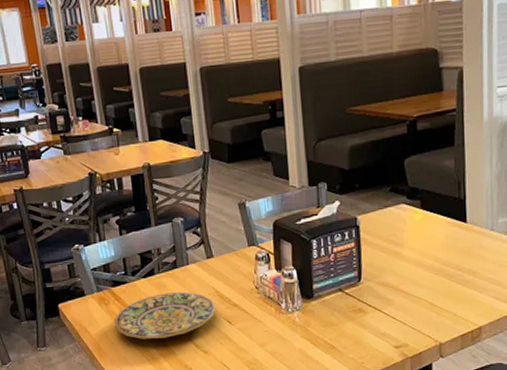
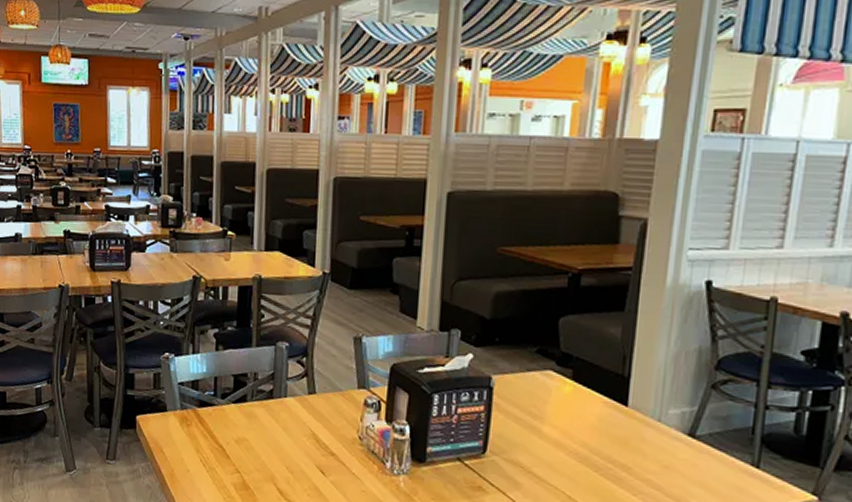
plate: present [113,292,216,339] -> none [193,424,310,477]

